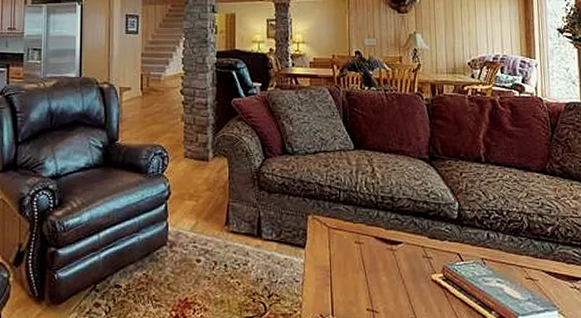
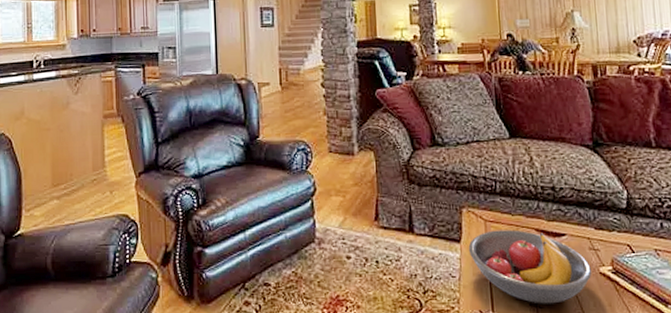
fruit bowl: none [312,237,424,309] -> present [468,229,591,304]

